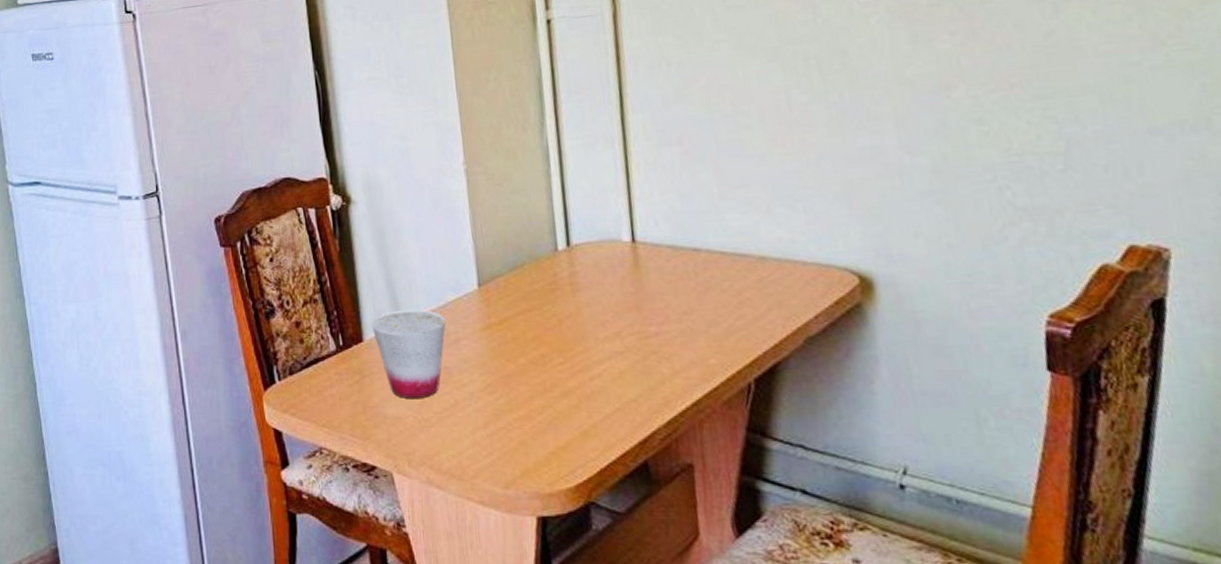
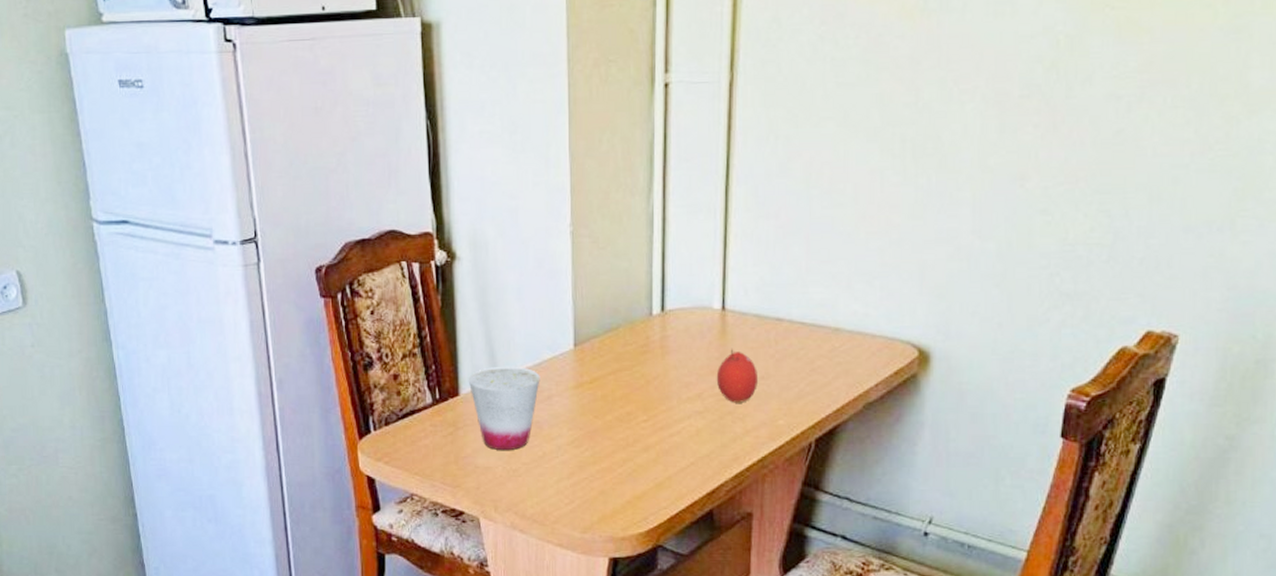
fruit: none [634,282,681,341] -> present [716,348,757,403]

